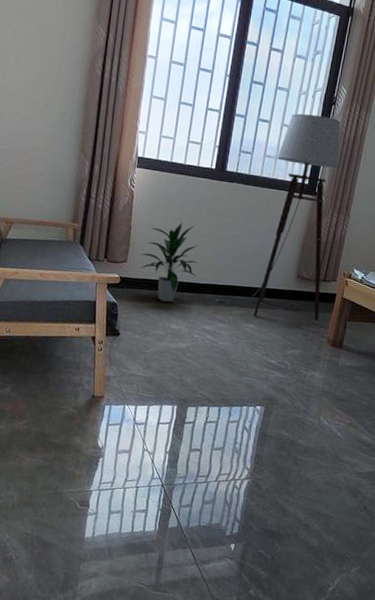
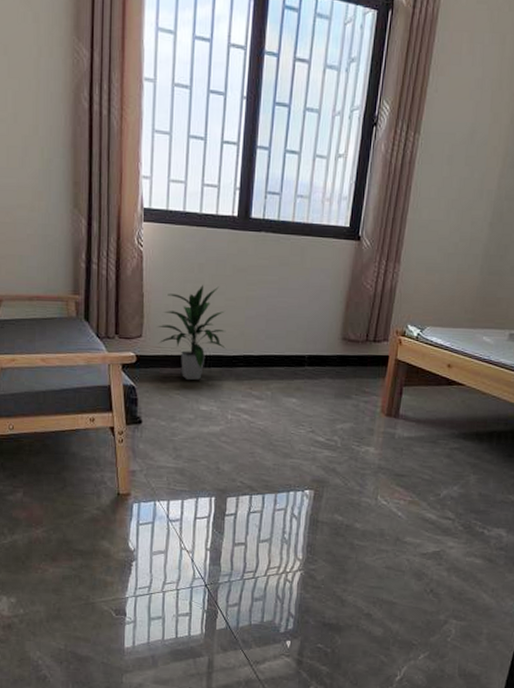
floor lamp: present [216,113,341,321] -> none [250,140,385,389]

